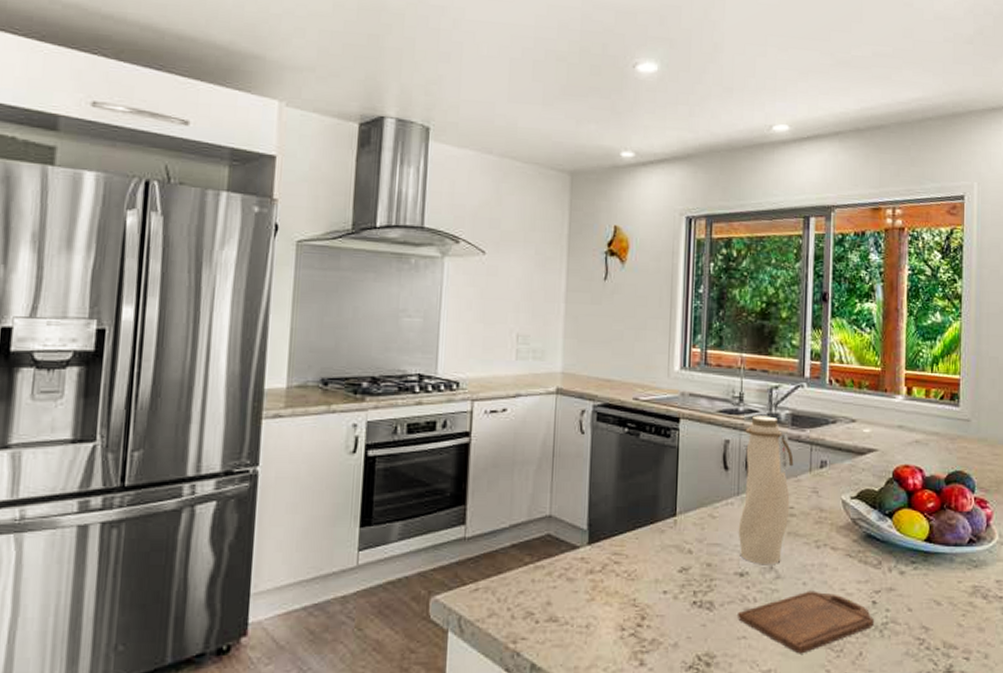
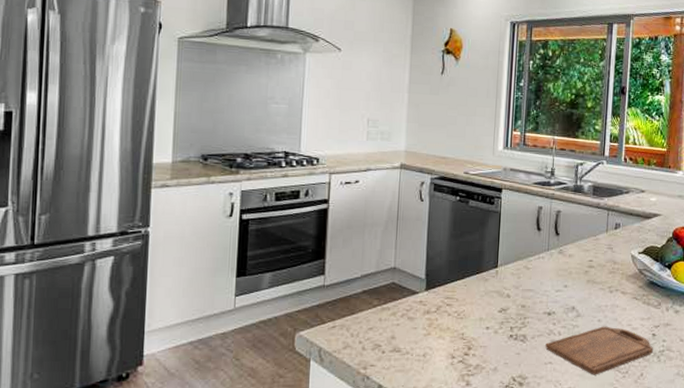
water bottle: present [738,415,794,564] -> none [547,187,594,305]

